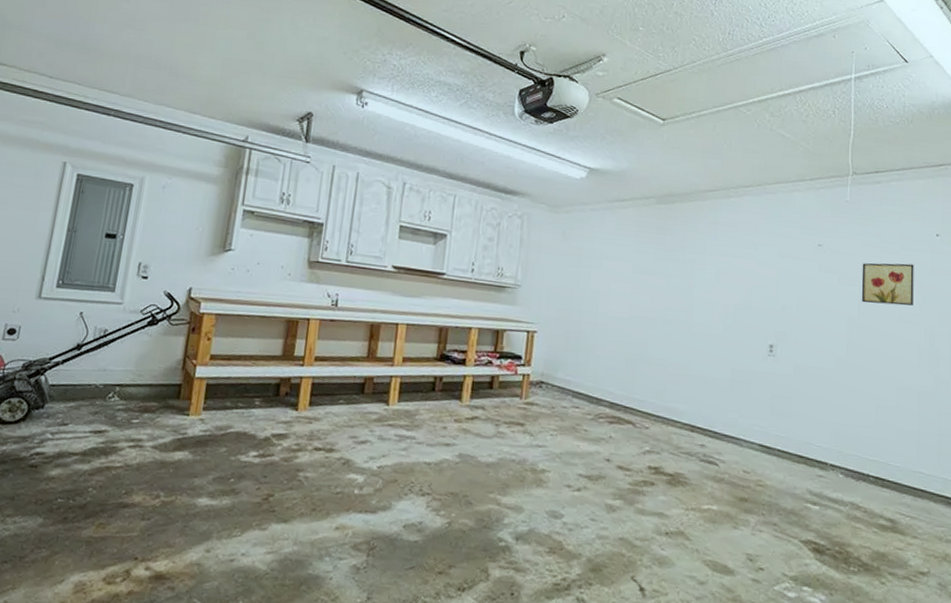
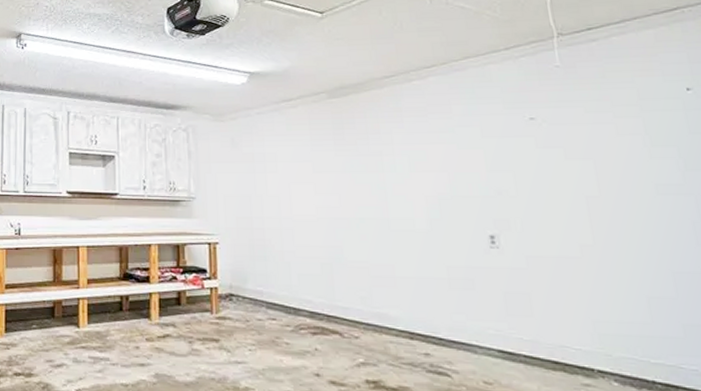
wall art: present [861,263,914,306] -> none [592,126,673,178]

